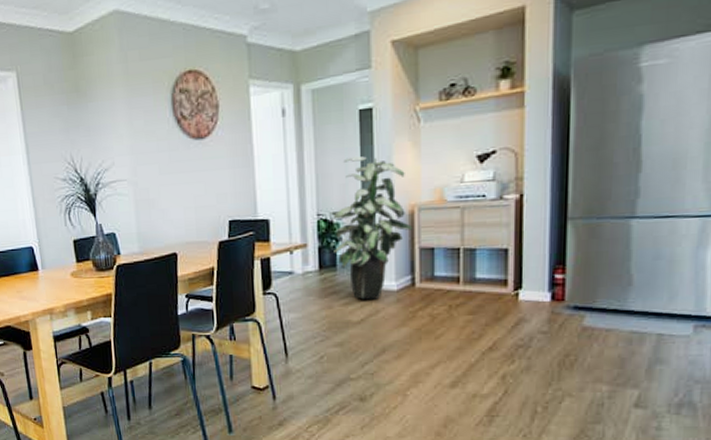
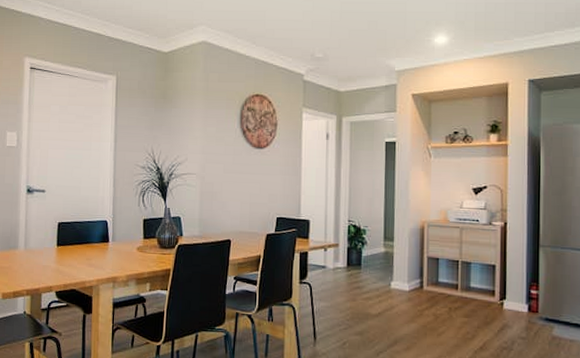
indoor plant: present [329,155,413,300] -> none [358,177,423,297]

